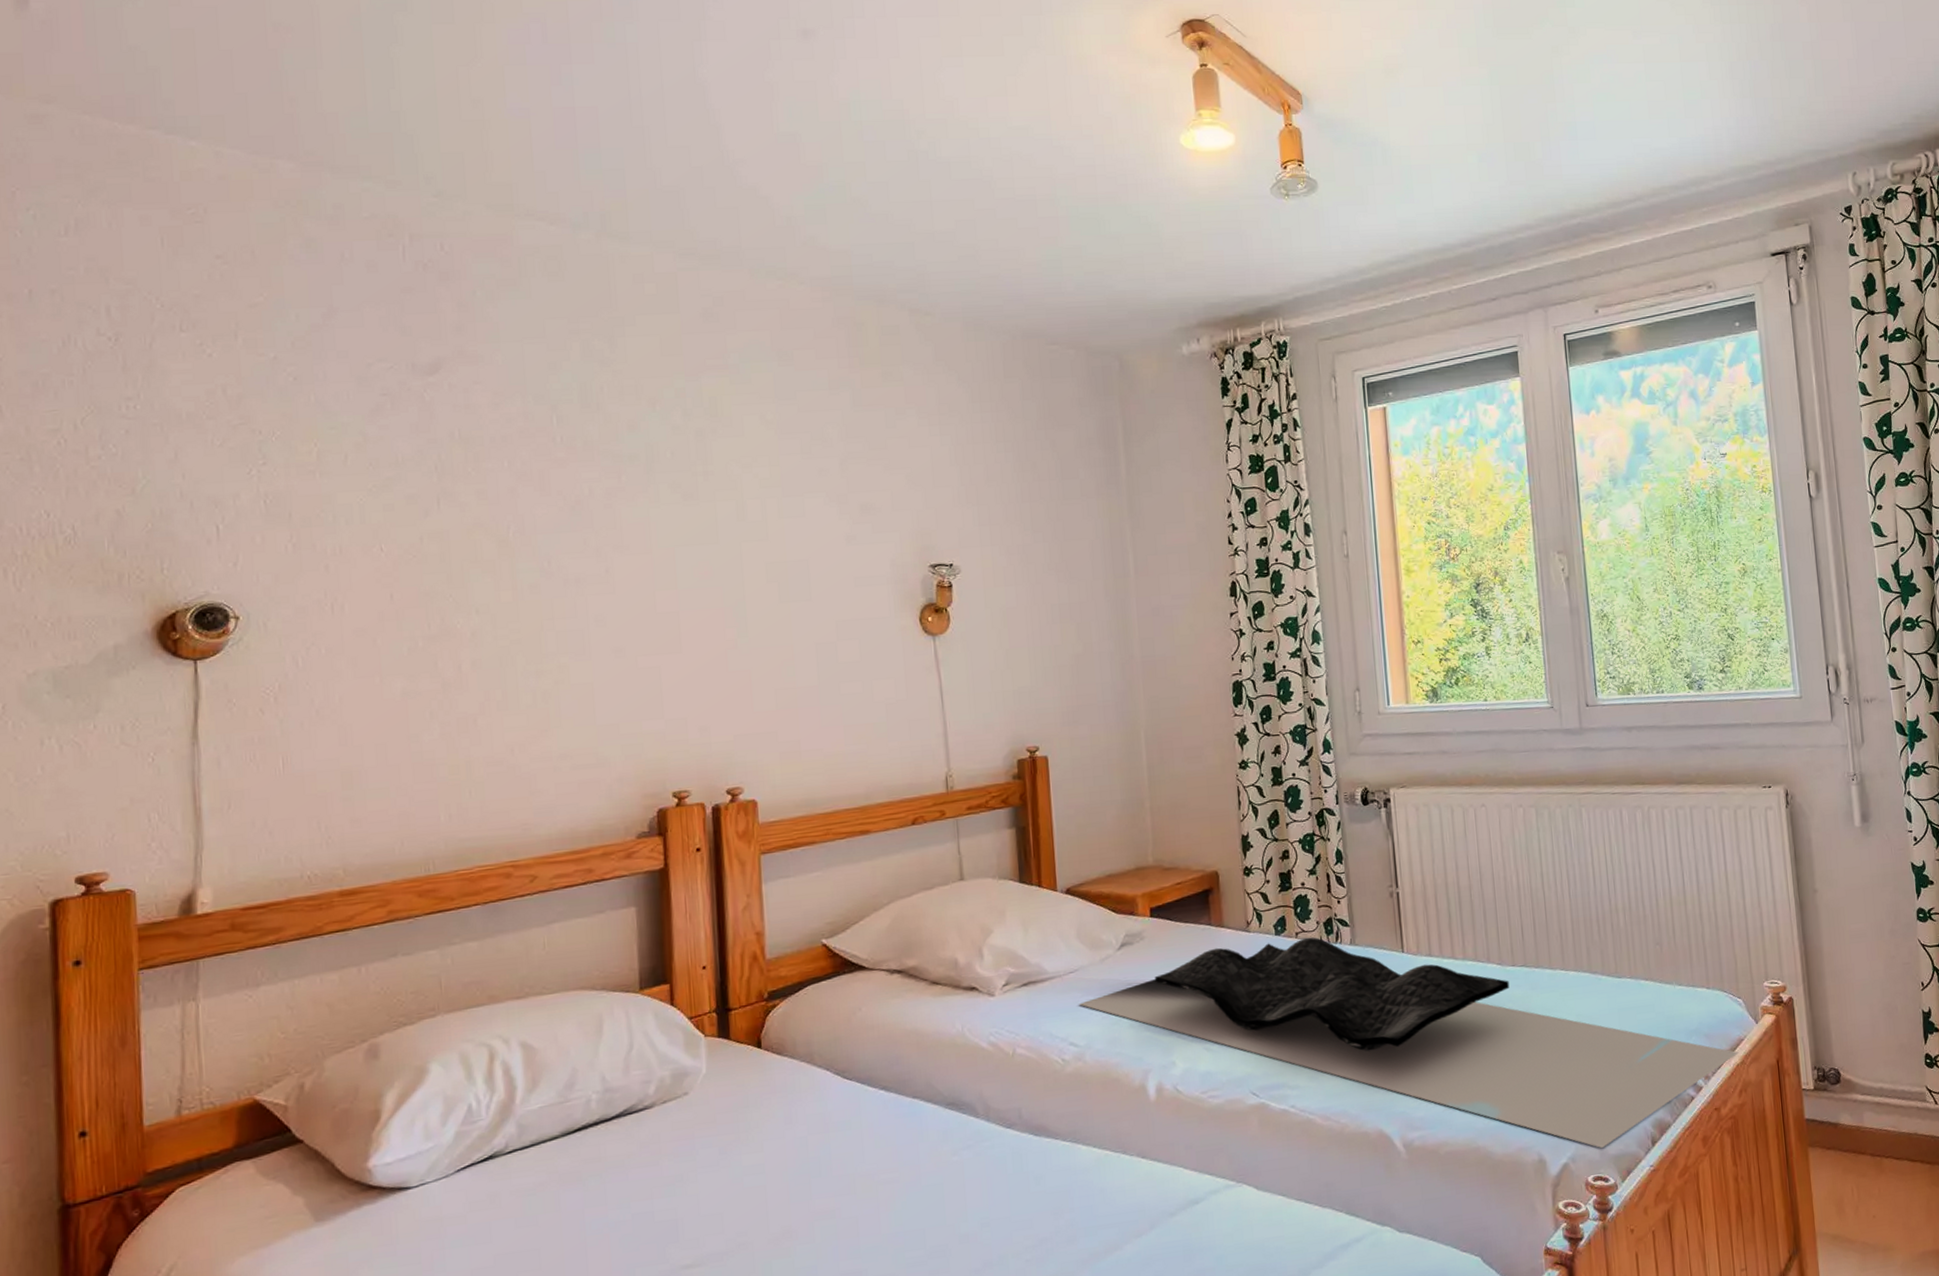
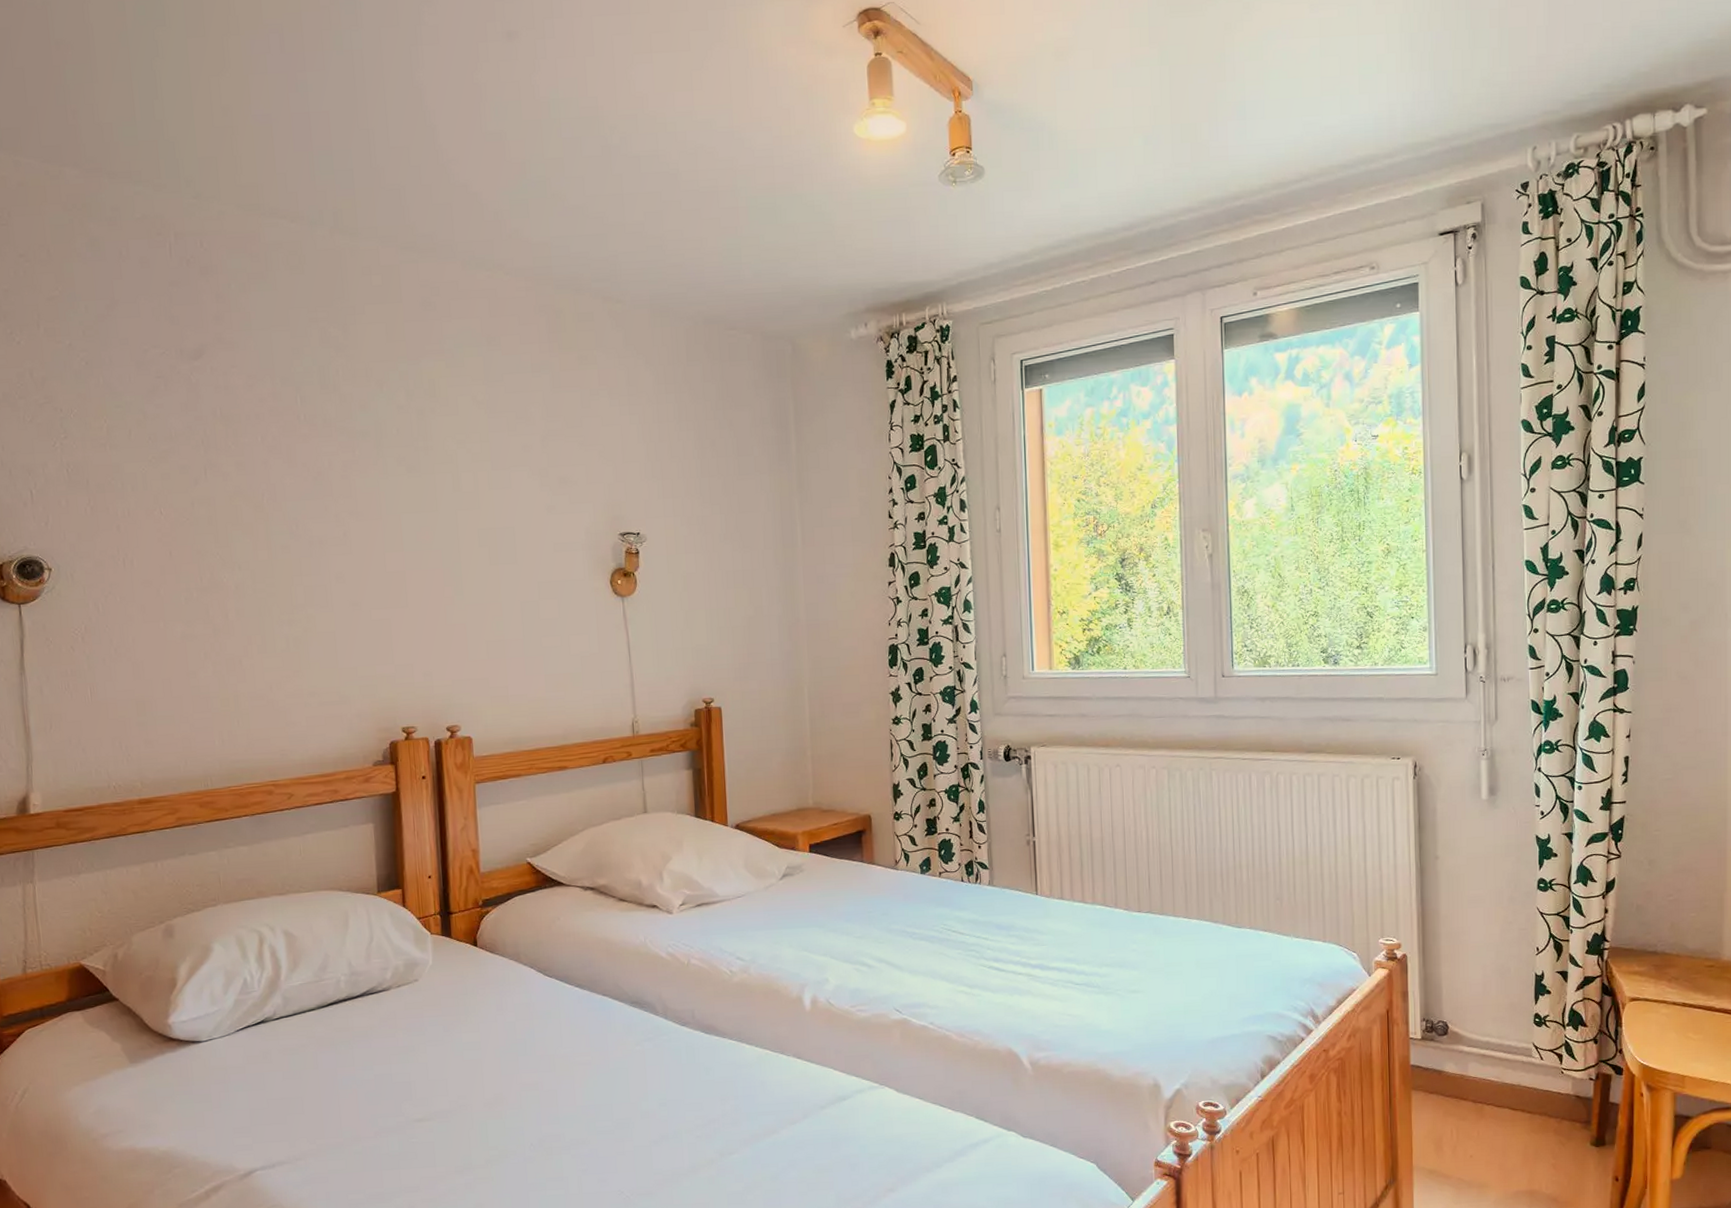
throw blanket: present [1078,937,1739,1149] -> none [744,877,1350,1079]

